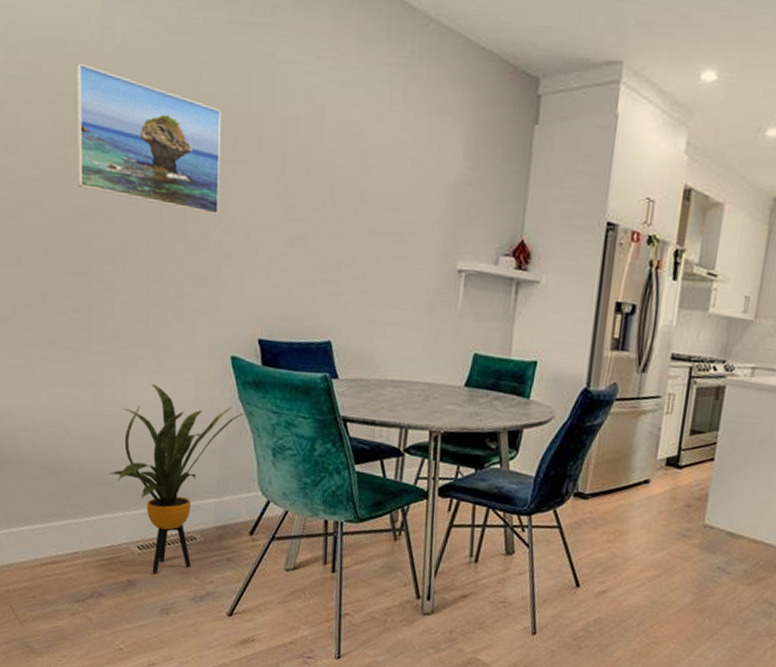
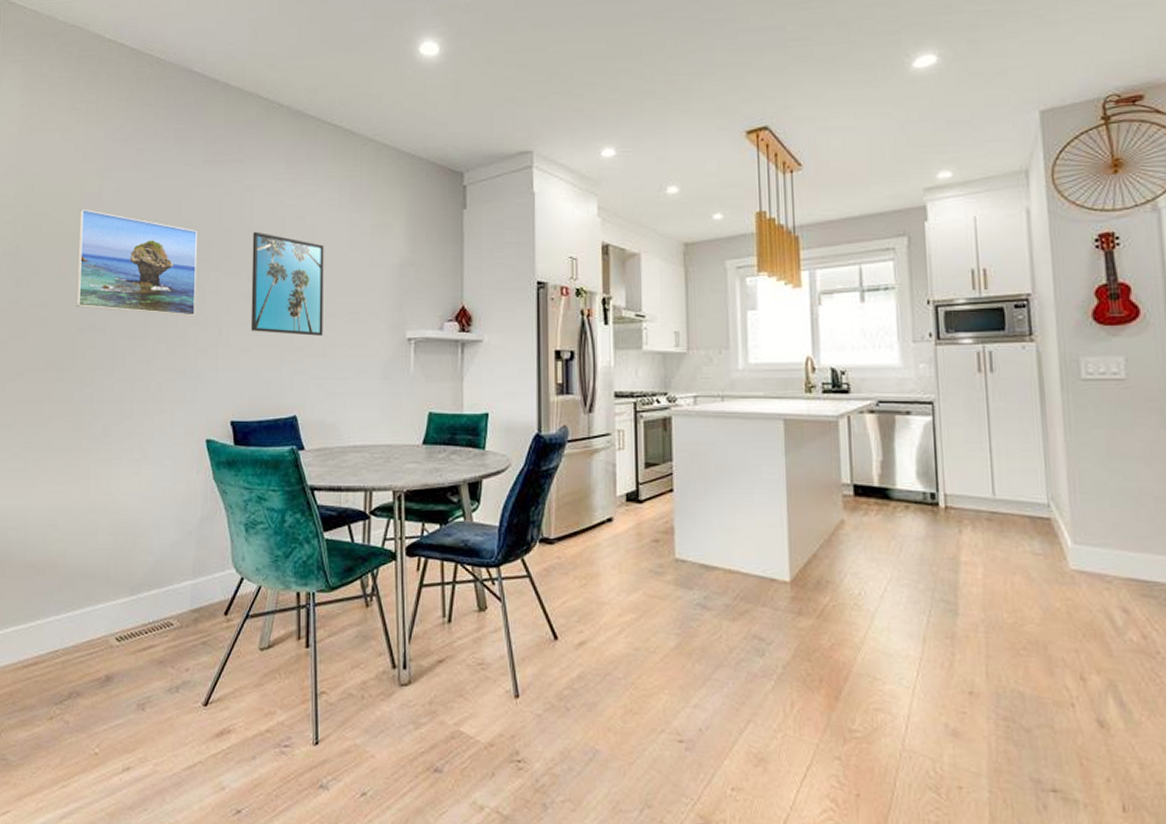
house plant: present [109,383,244,573] -> none [91,472,218,666]
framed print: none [282,120,371,255] -> present [250,231,324,336]

